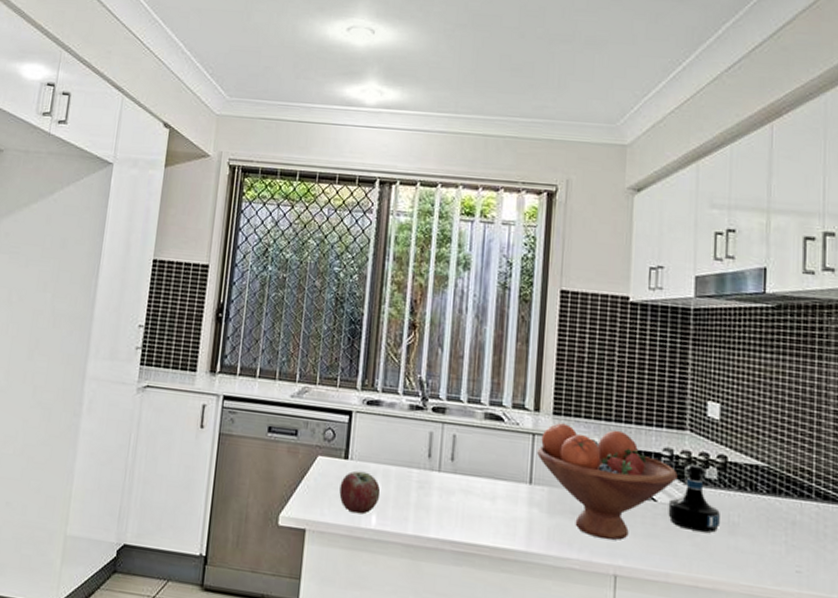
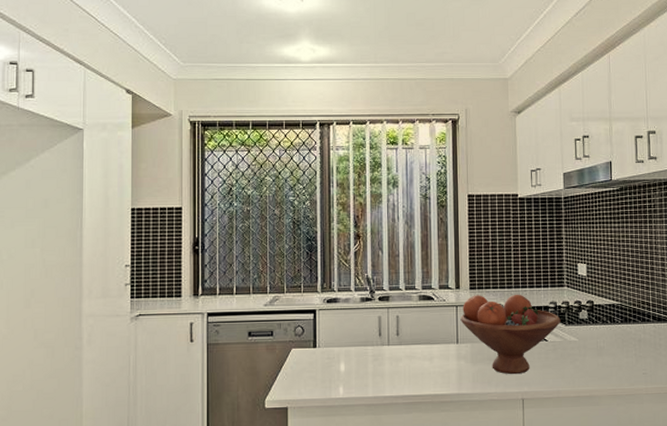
apple: present [339,470,381,515] -> none [312,355,345,388]
tequila bottle: present [668,463,720,533] -> none [556,310,591,357]

